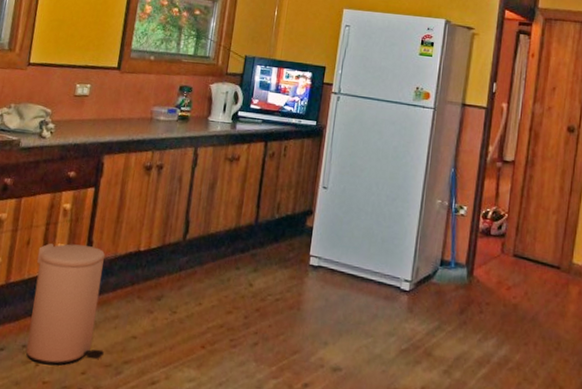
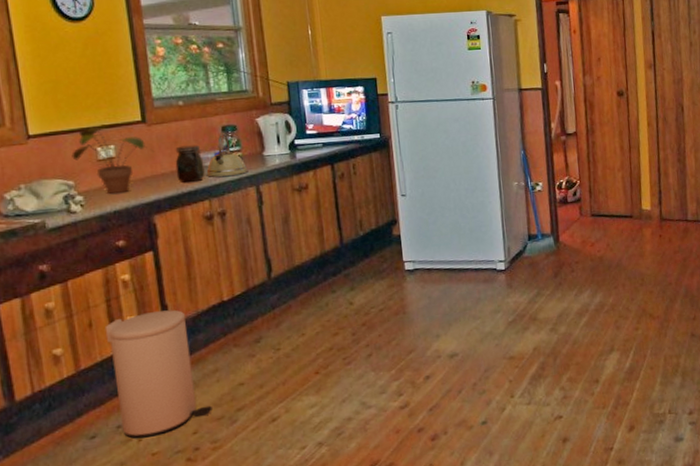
potted plant: none [56,65,120,129] -> present [71,127,155,194]
jar: none [131,96,158,133] -> present [175,145,205,183]
kettle: none [156,92,192,134] -> present [206,133,249,178]

